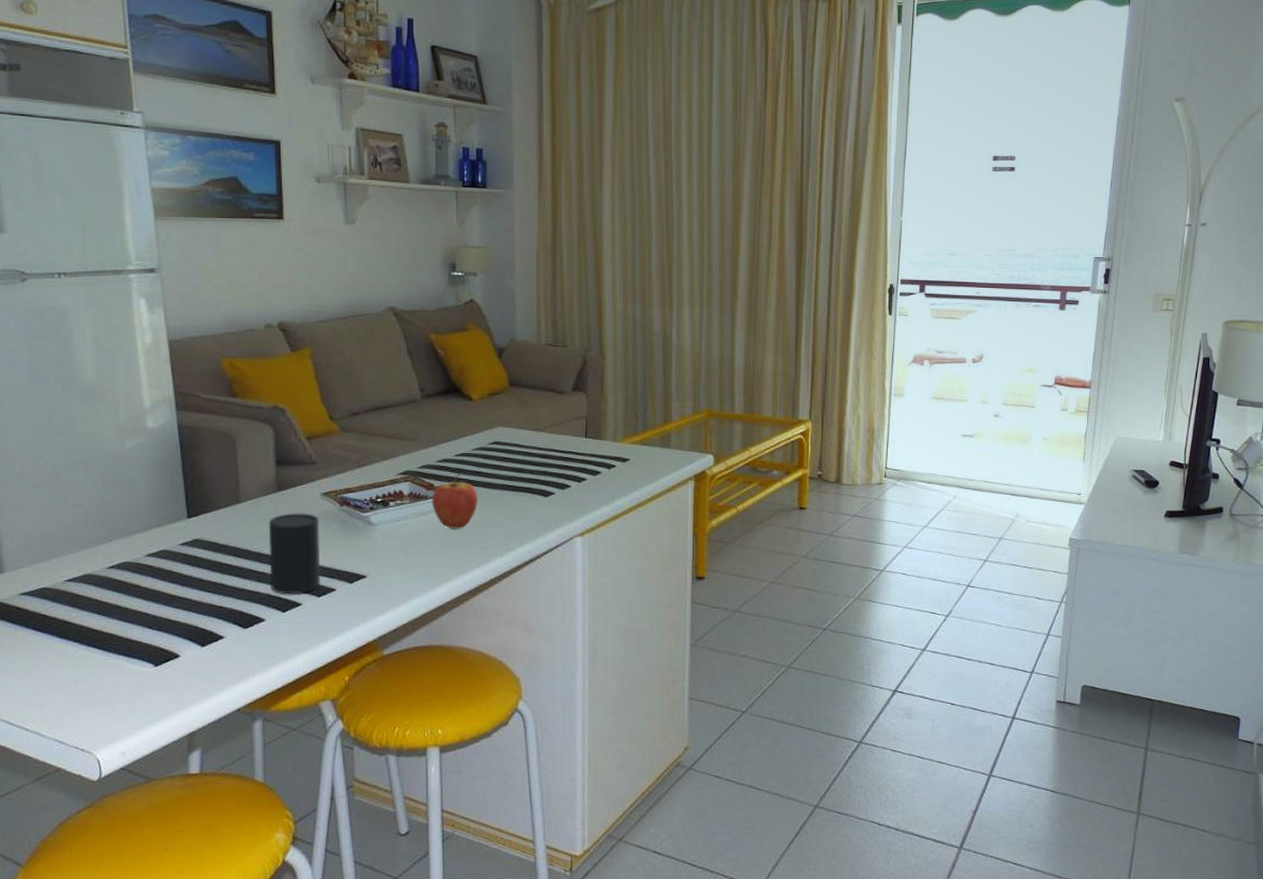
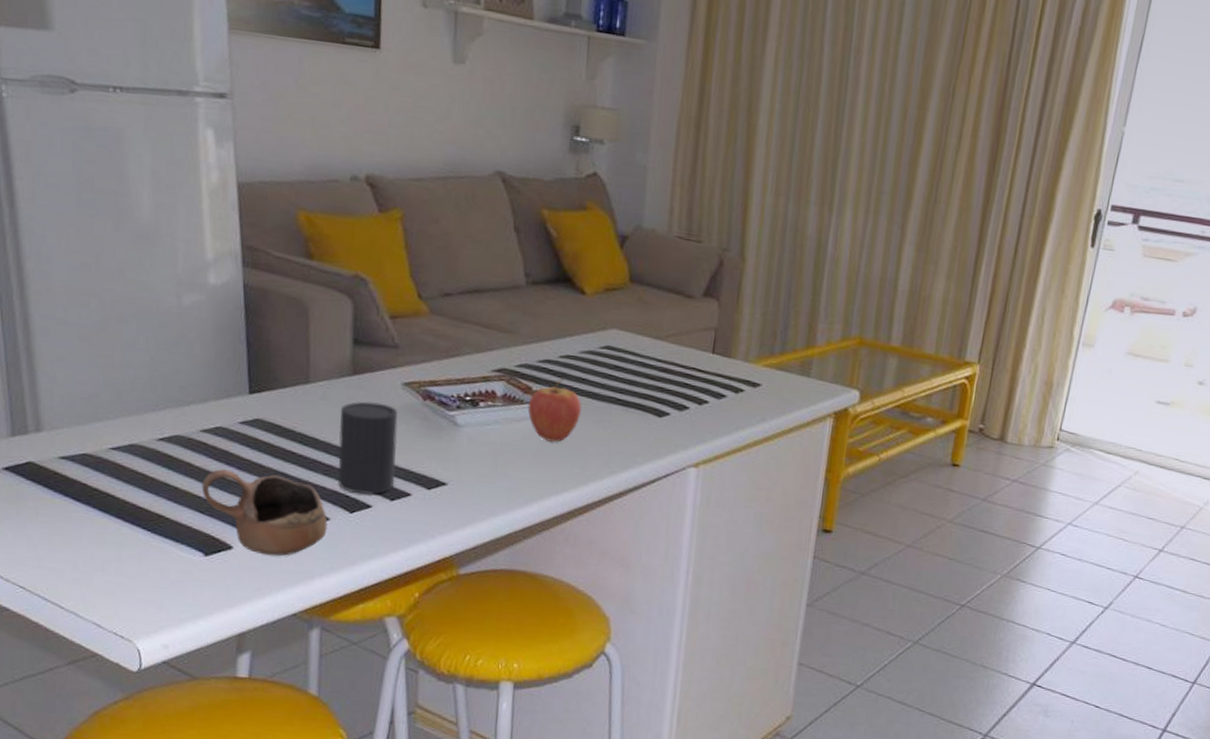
cup: none [149,586,263,659] -> present [201,469,328,556]

